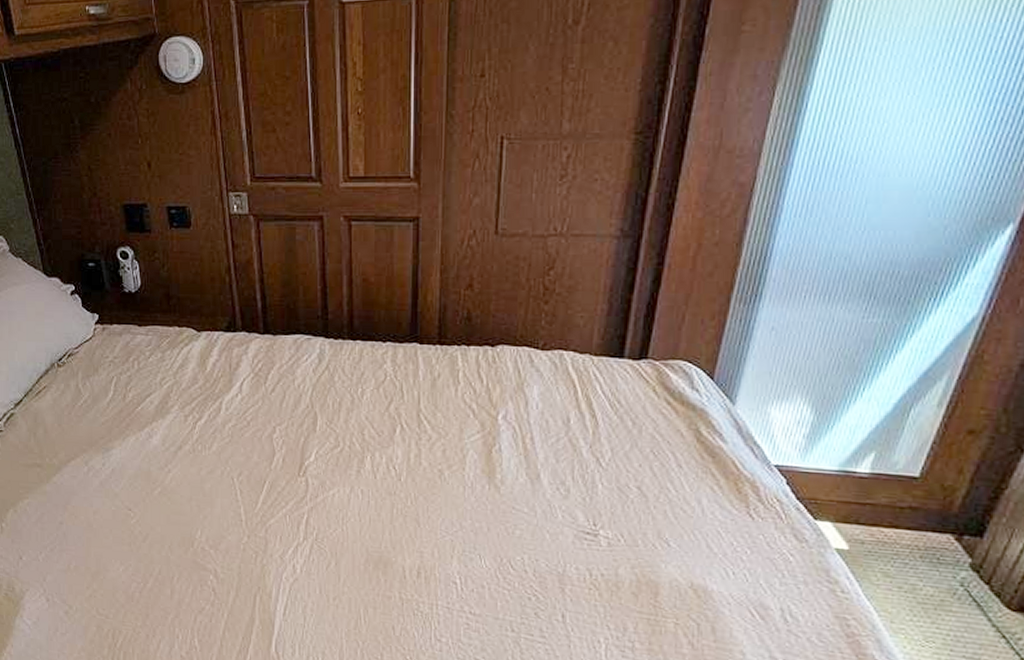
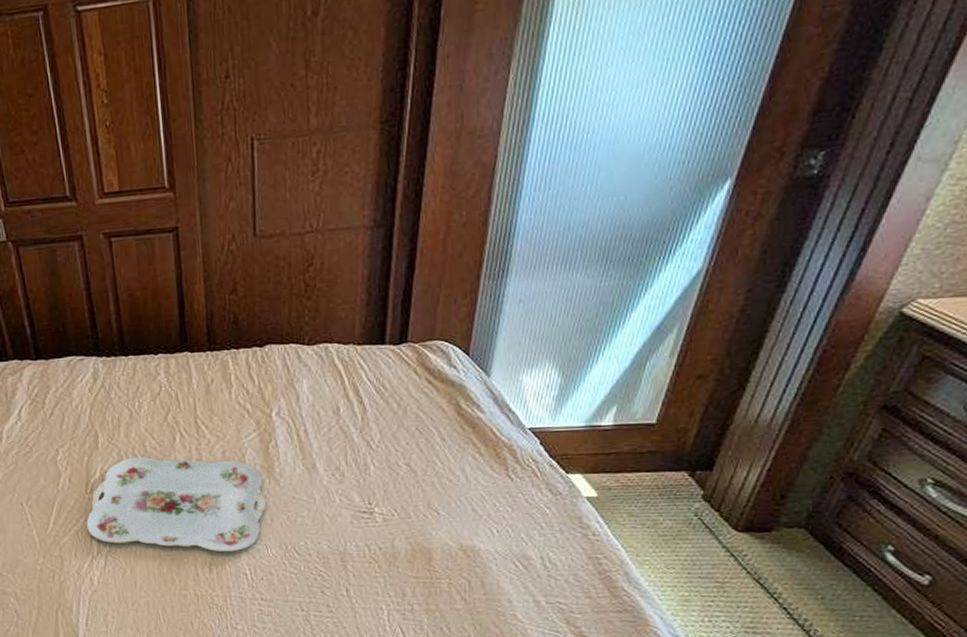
serving tray: none [295,444,485,558] -> present [86,456,267,552]

